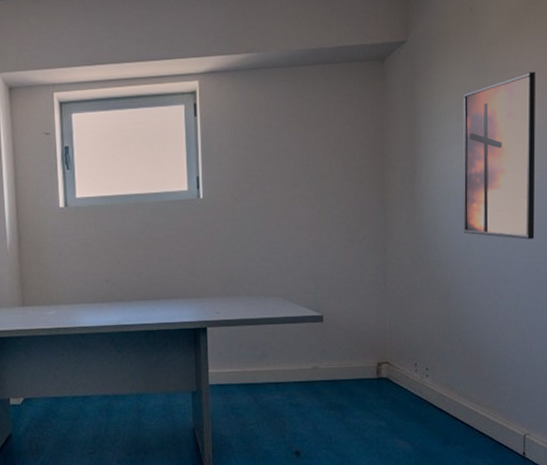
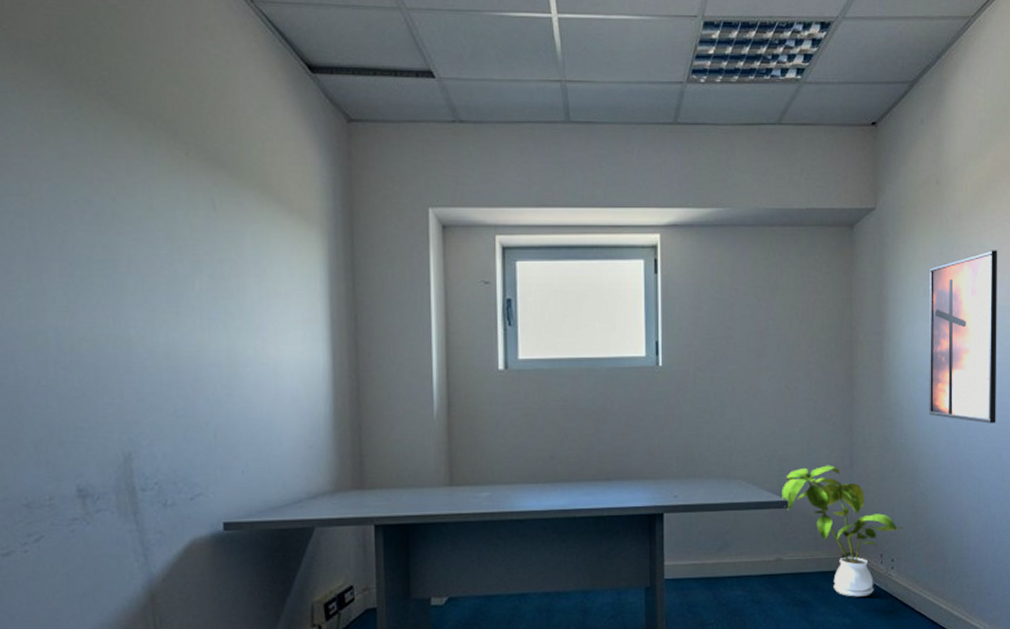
house plant: none [317,282,437,402] -> present [782,465,903,597]

